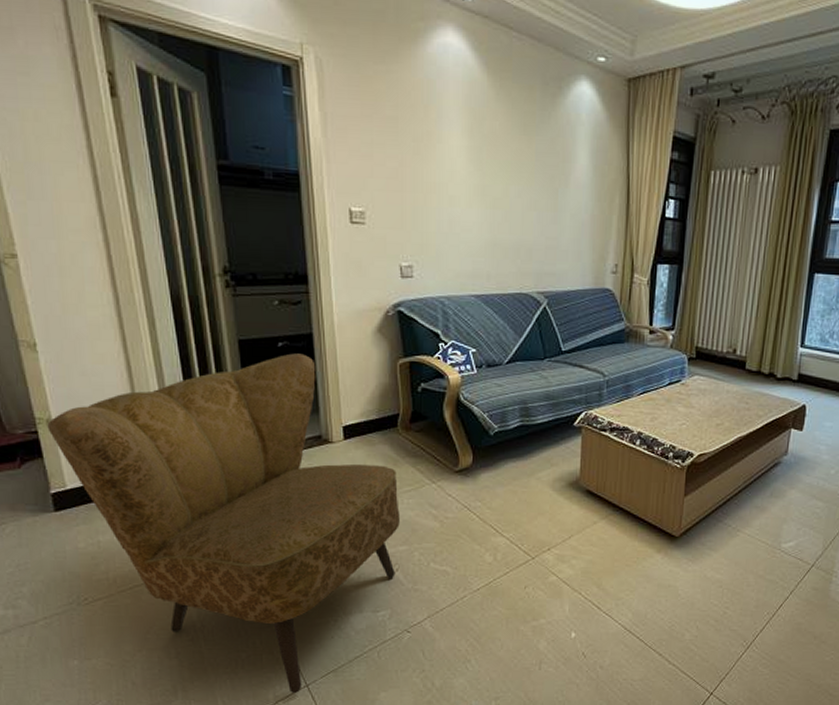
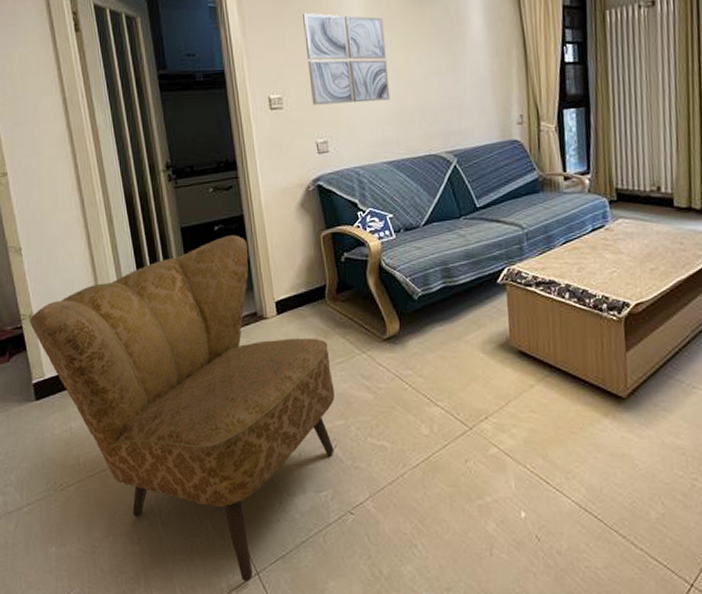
wall art: none [395,121,485,231] -> present [303,12,391,106]

